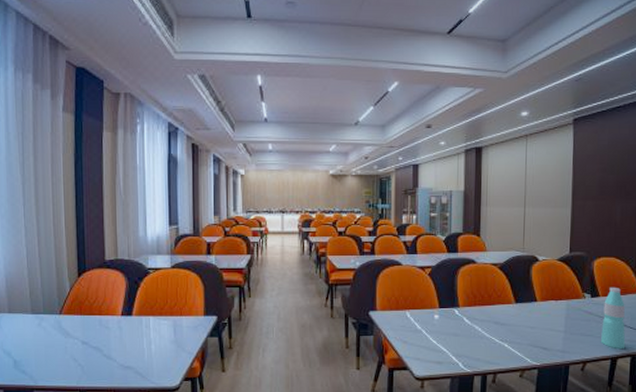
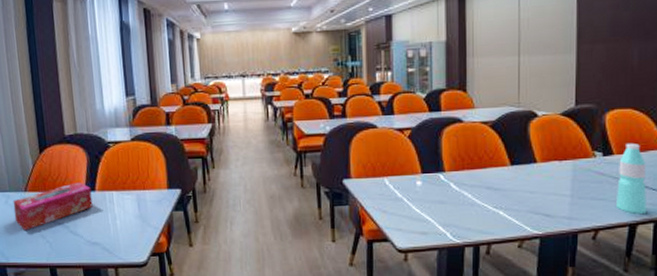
tissue box: none [46,305,129,353] -> present [13,181,93,231]

